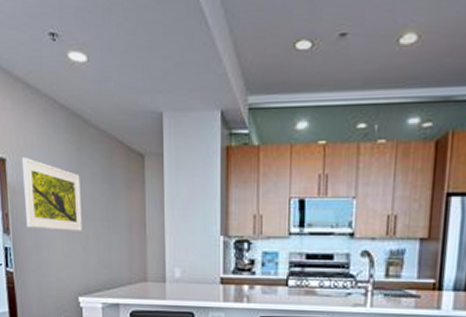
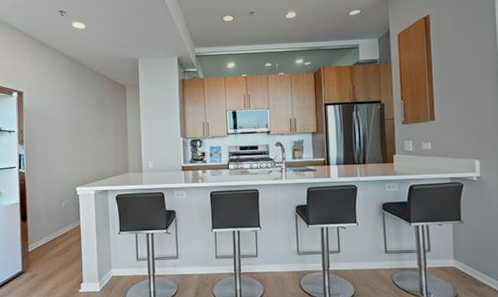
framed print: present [22,158,82,231] -> none [36,91,80,140]

